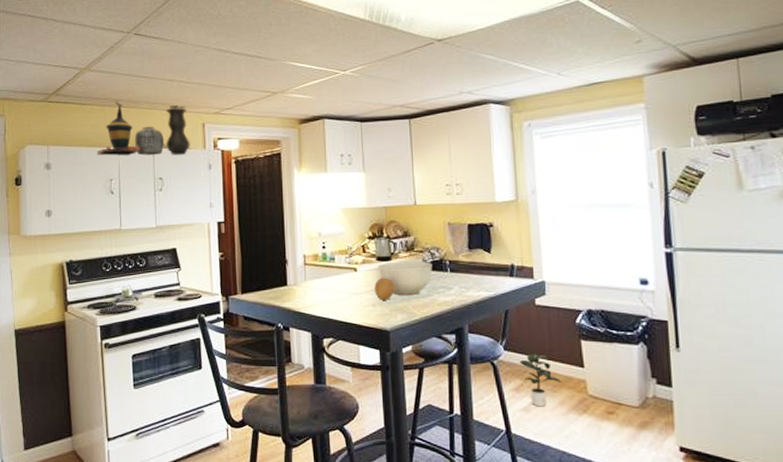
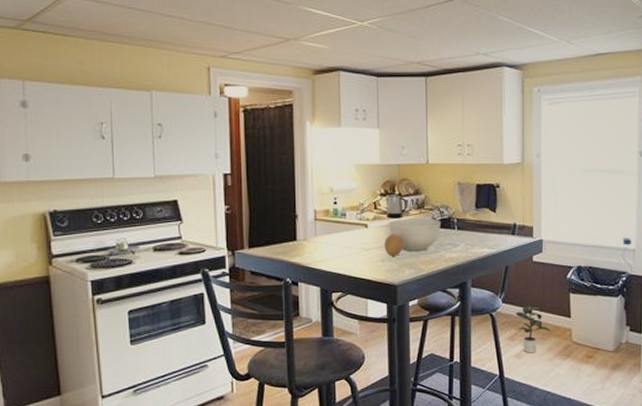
decorative basket: present [96,101,141,156] -> none [83,35,137,98]
decorative jar: present [134,126,164,156] -> none [128,66,163,98]
vase: present [166,107,190,155] -> none [165,46,193,100]

